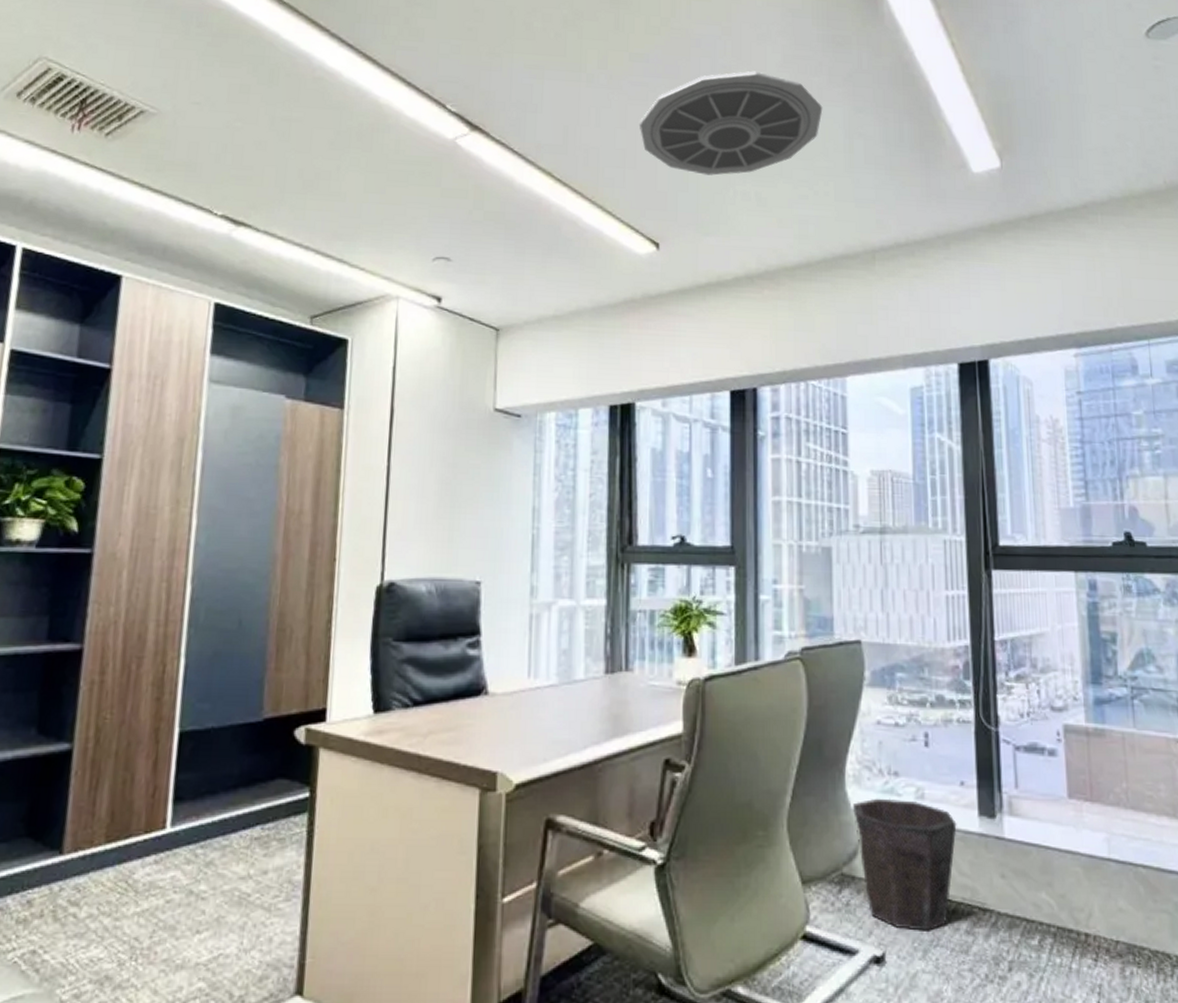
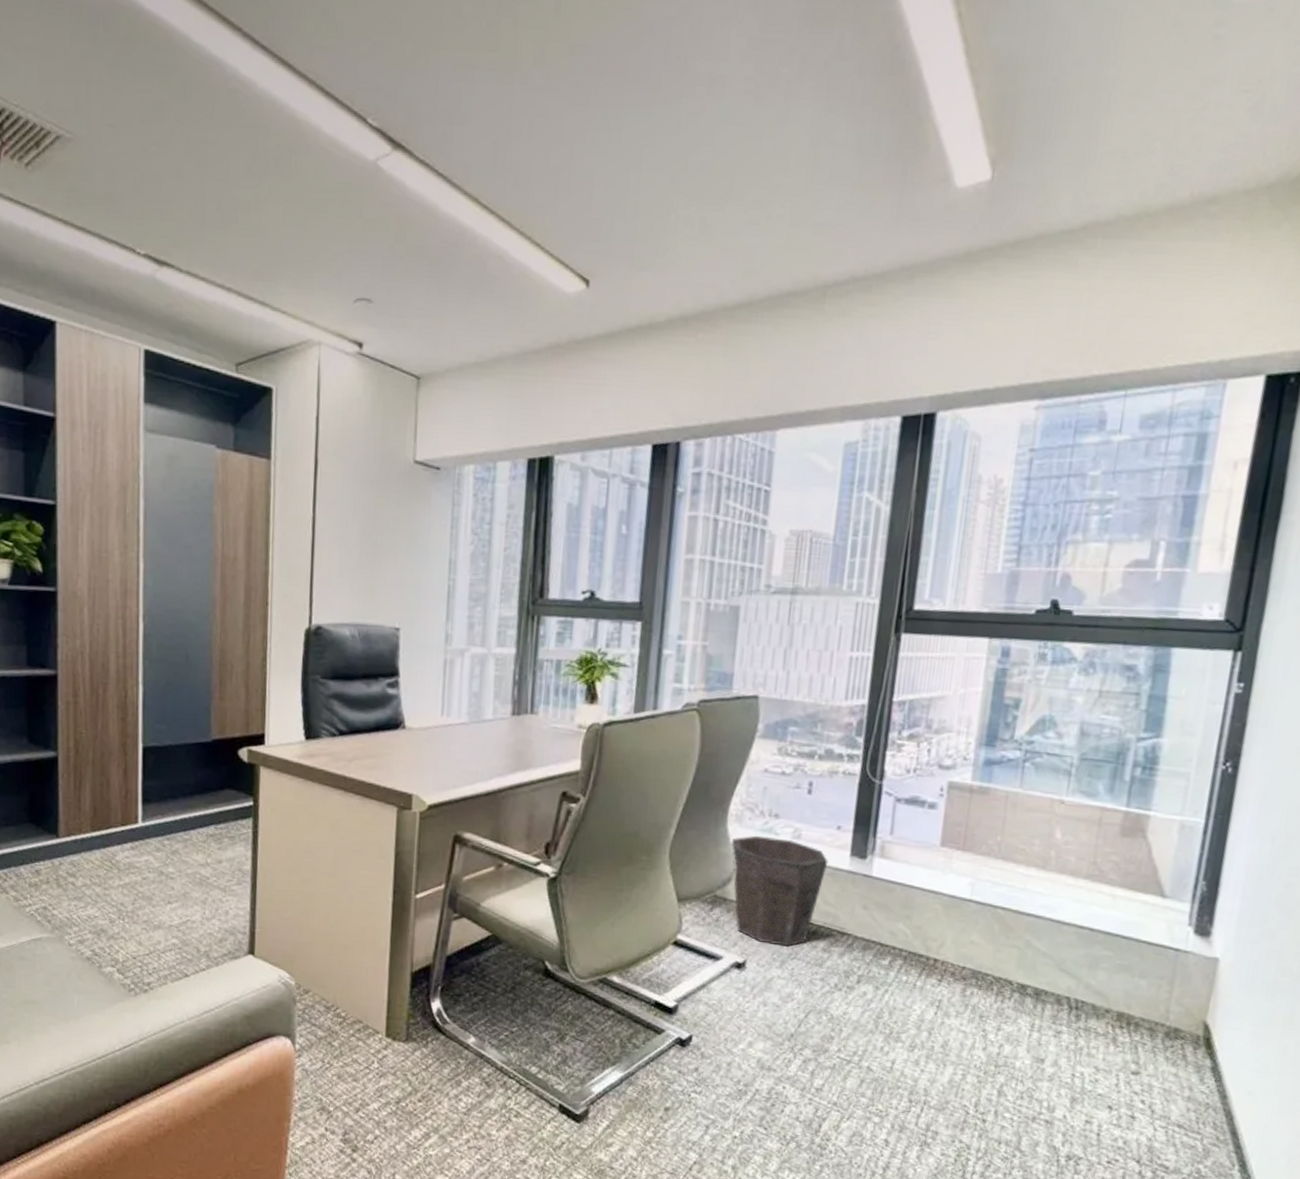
ceiling vent: present [639,71,823,176] -> none [576,62,789,198]

